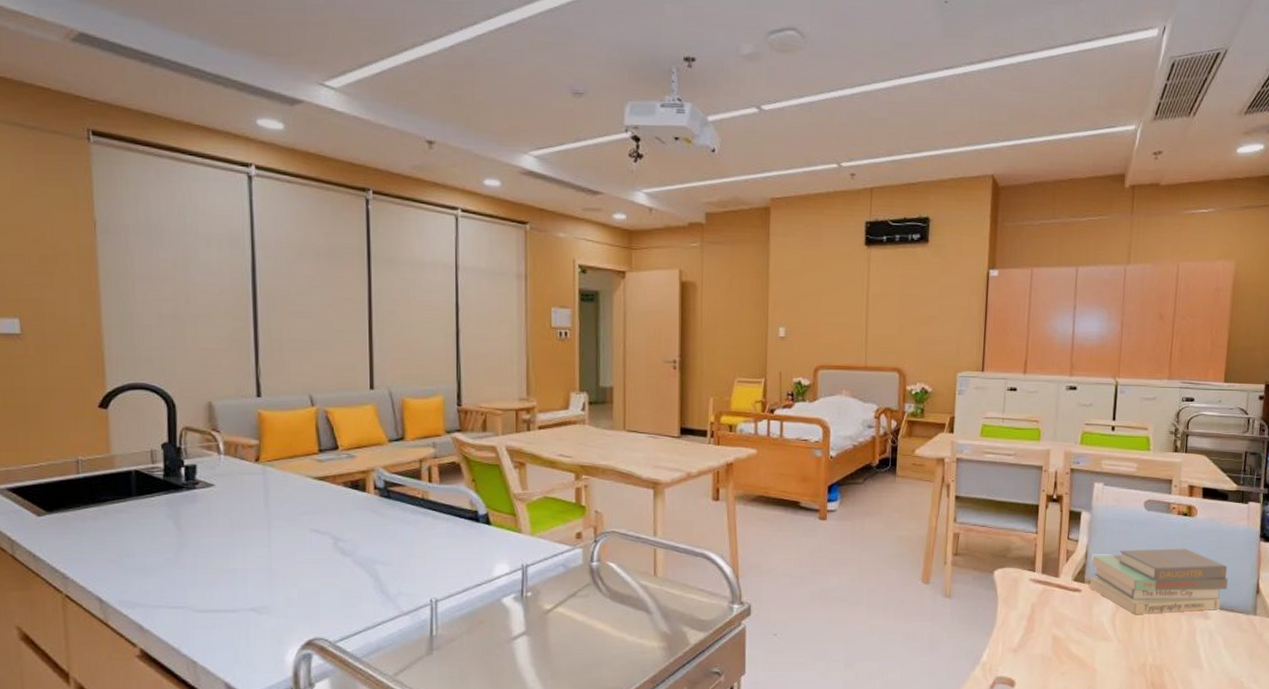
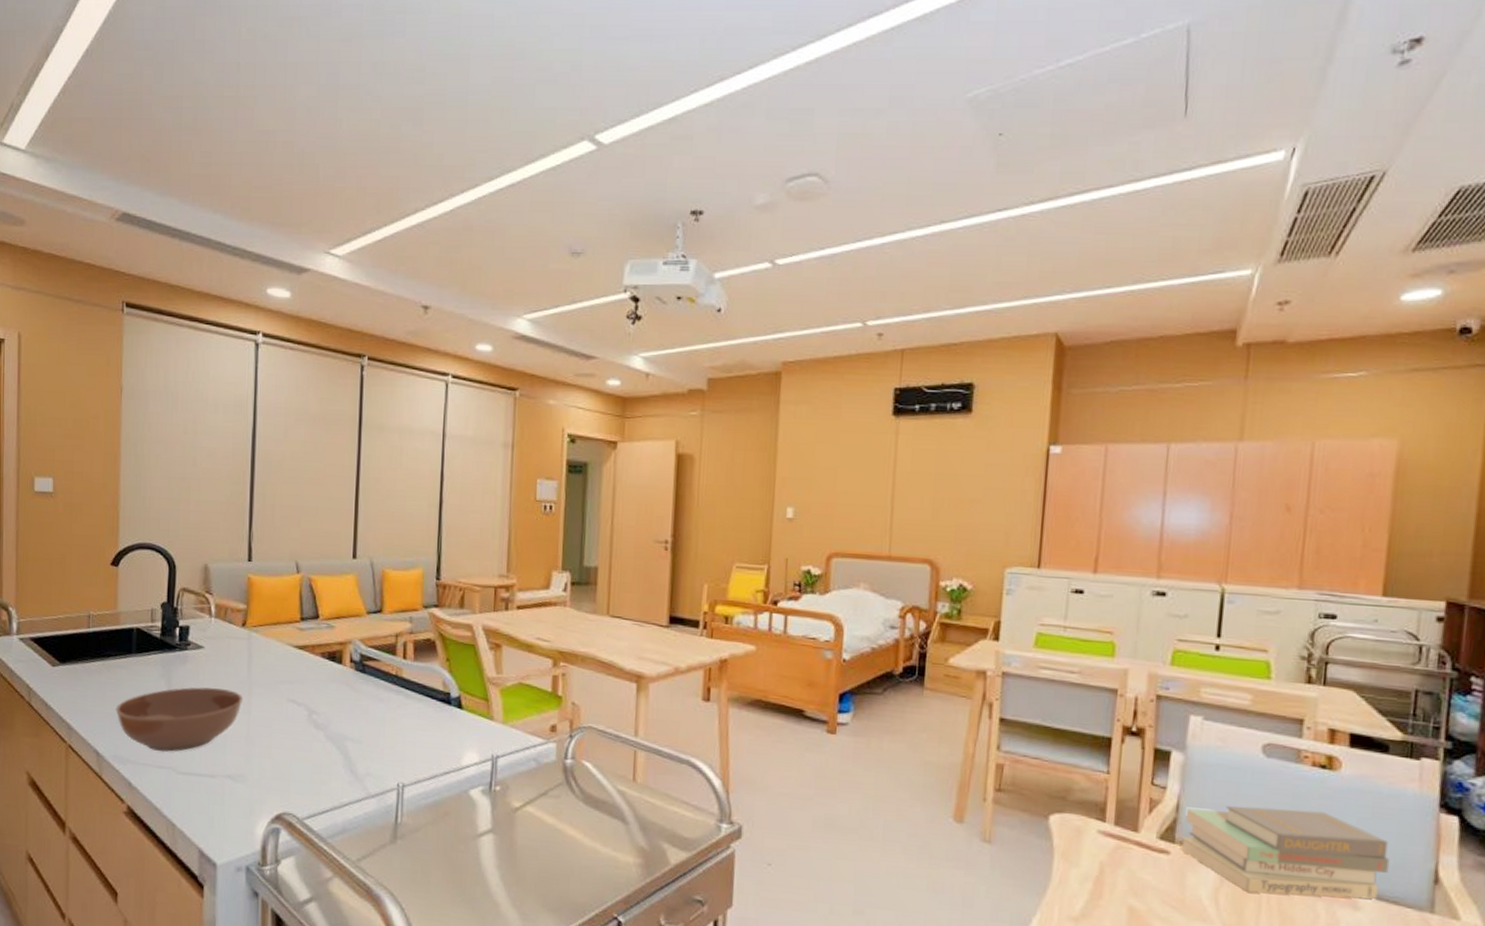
bowl: none [118,525,263,593] -> present [115,687,244,753]

